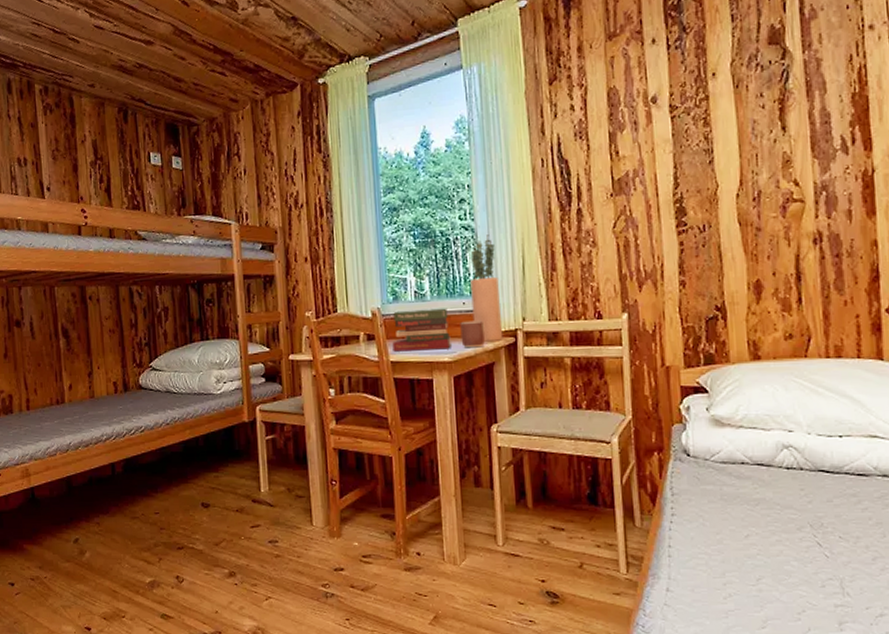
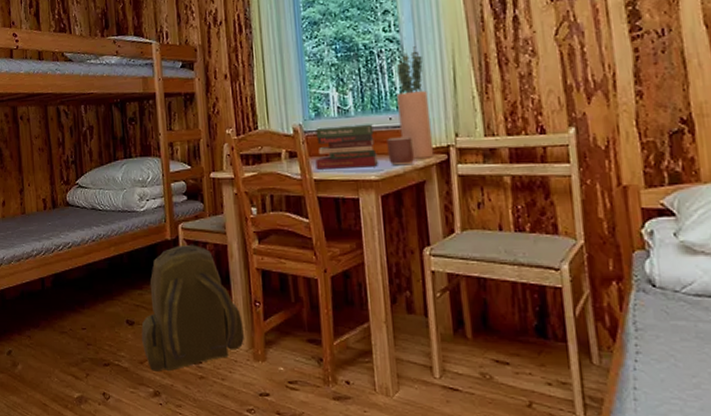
backpack: none [217,425,320,552] -> present [141,244,244,371]

